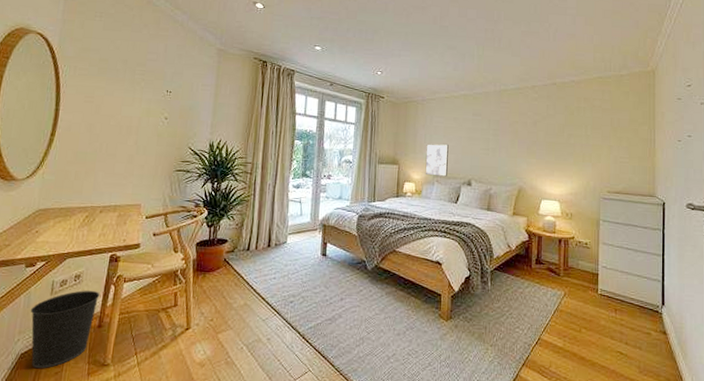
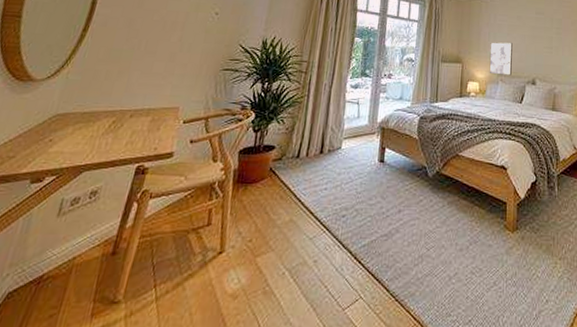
wastebasket: present [30,290,100,369] -> none [20,210,119,312]

